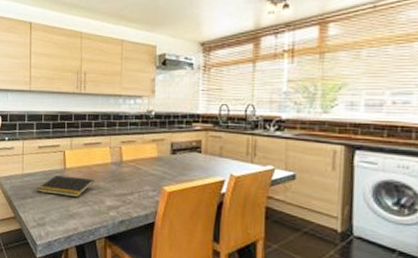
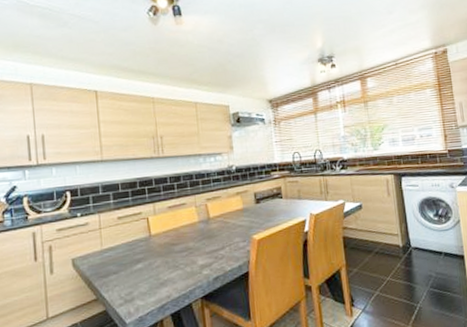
notepad: present [37,175,94,198] -> none [120,241,183,266]

